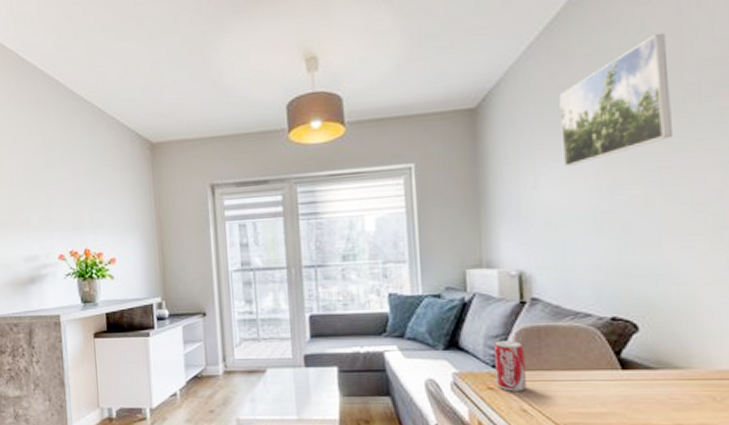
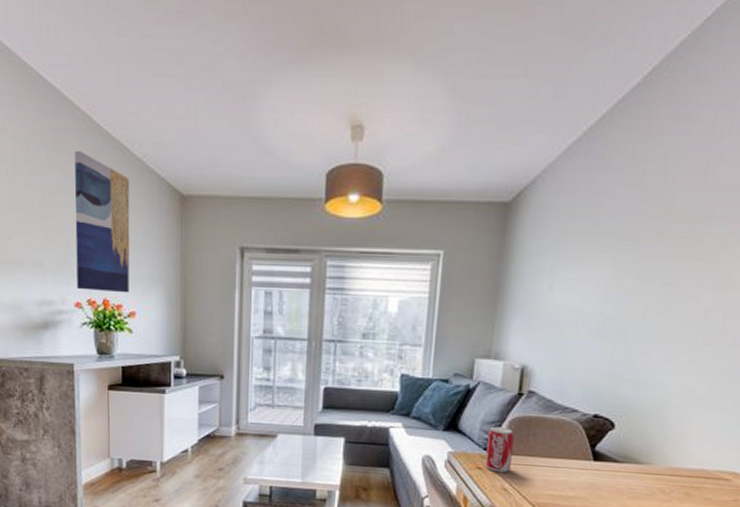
wall art: none [52,115,109,243] -> present [74,150,130,293]
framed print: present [559,32,672,166] -> none [581,151,695,271]

